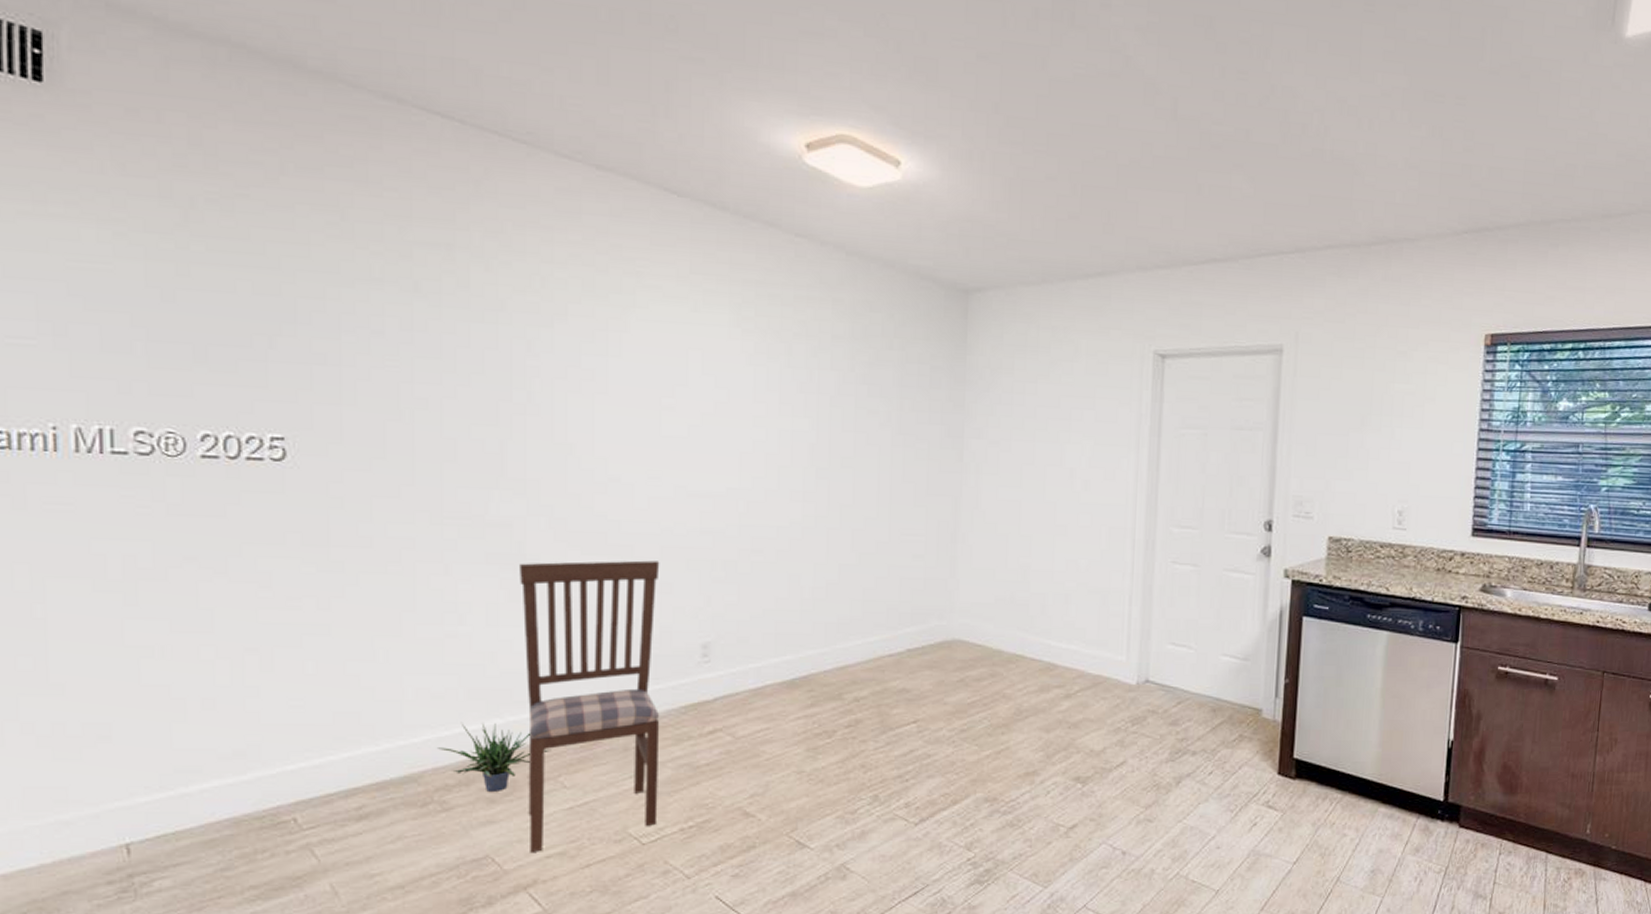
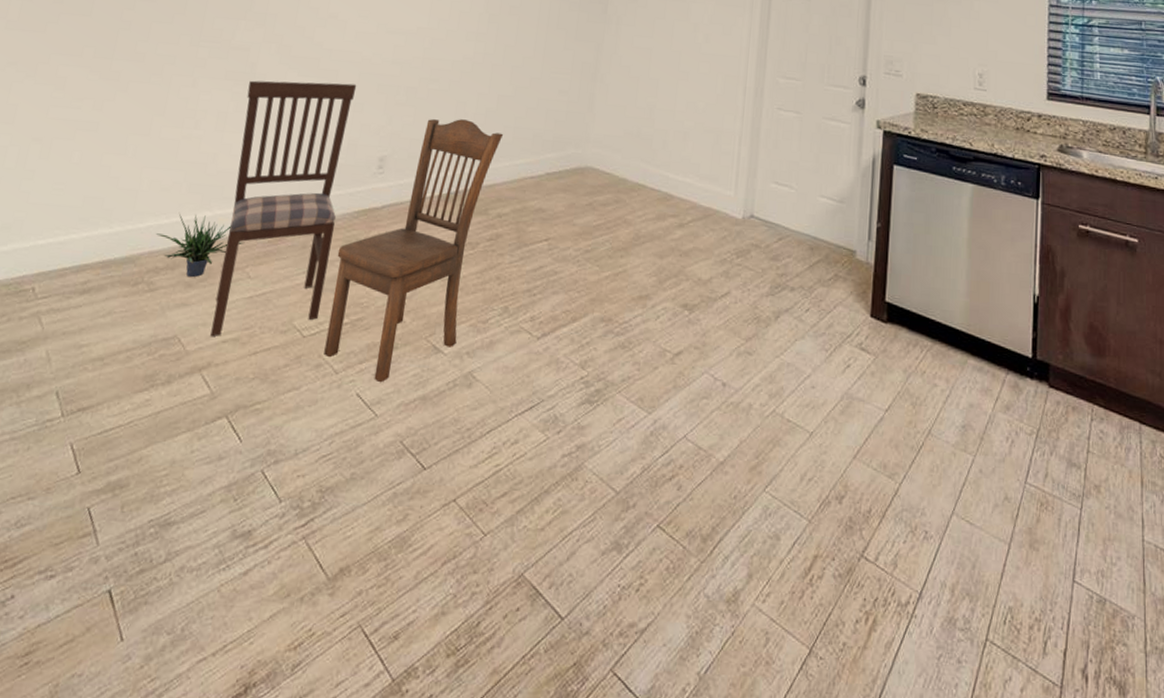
dining chair: none [668,595,851,882] -> present [324,119,504,382]

